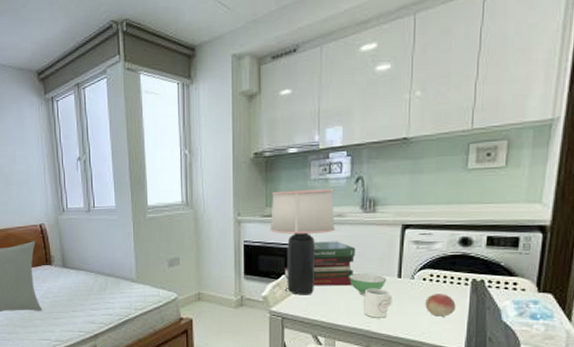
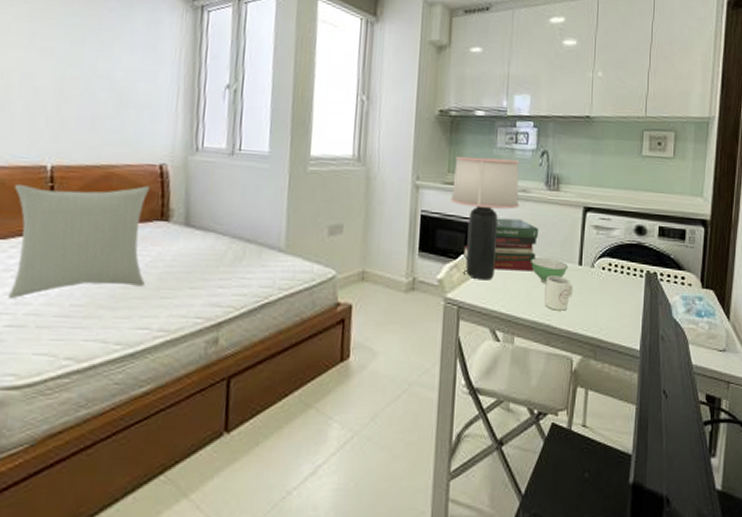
fruit: present [425,294,456,317] -> none [604,285,632,311]

